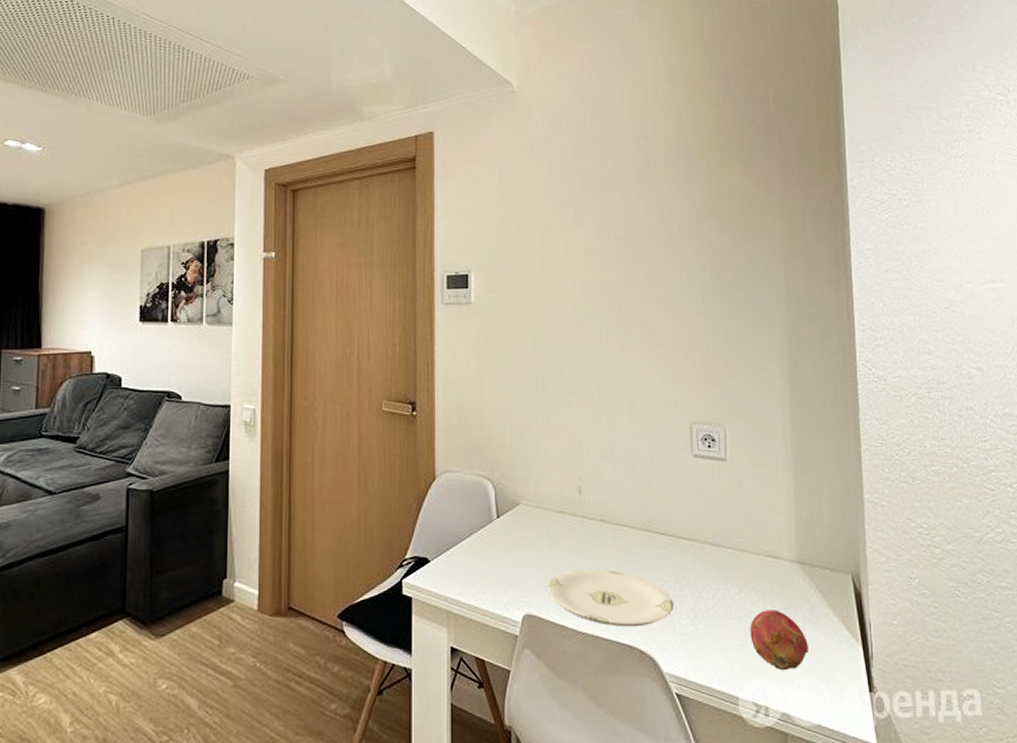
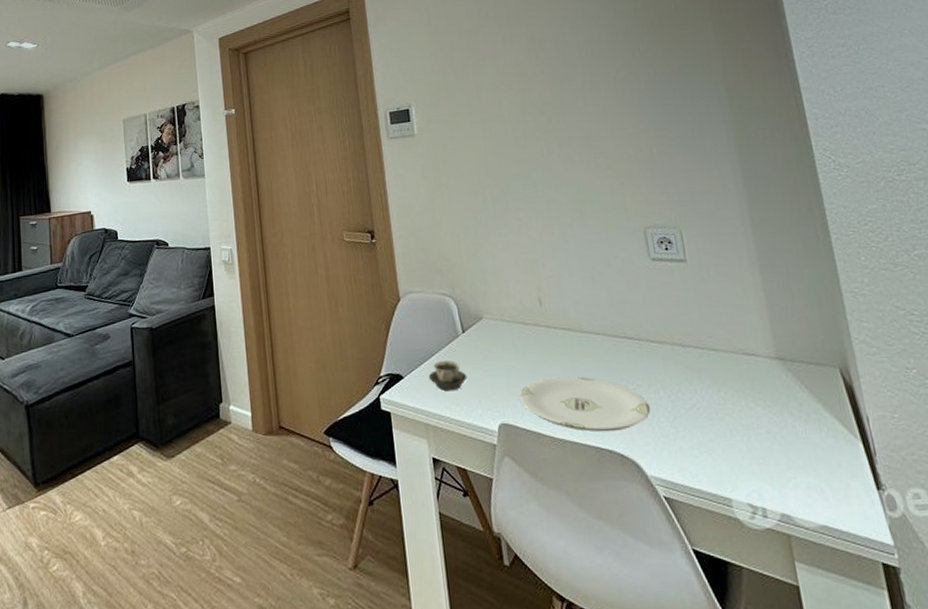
cup: none [456,546,497,579] -> present [428,360,468,392]
fruit: present [750,610,809,670] -> none [734,408,802,469]

